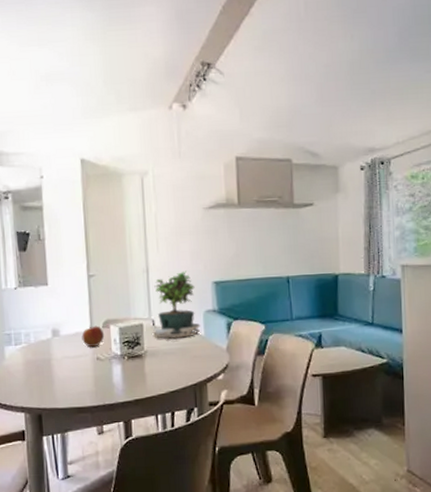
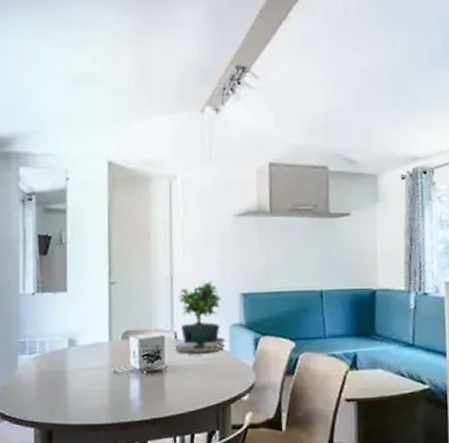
apple: present [81,325,105,347] -> none [99,336,124,359]

